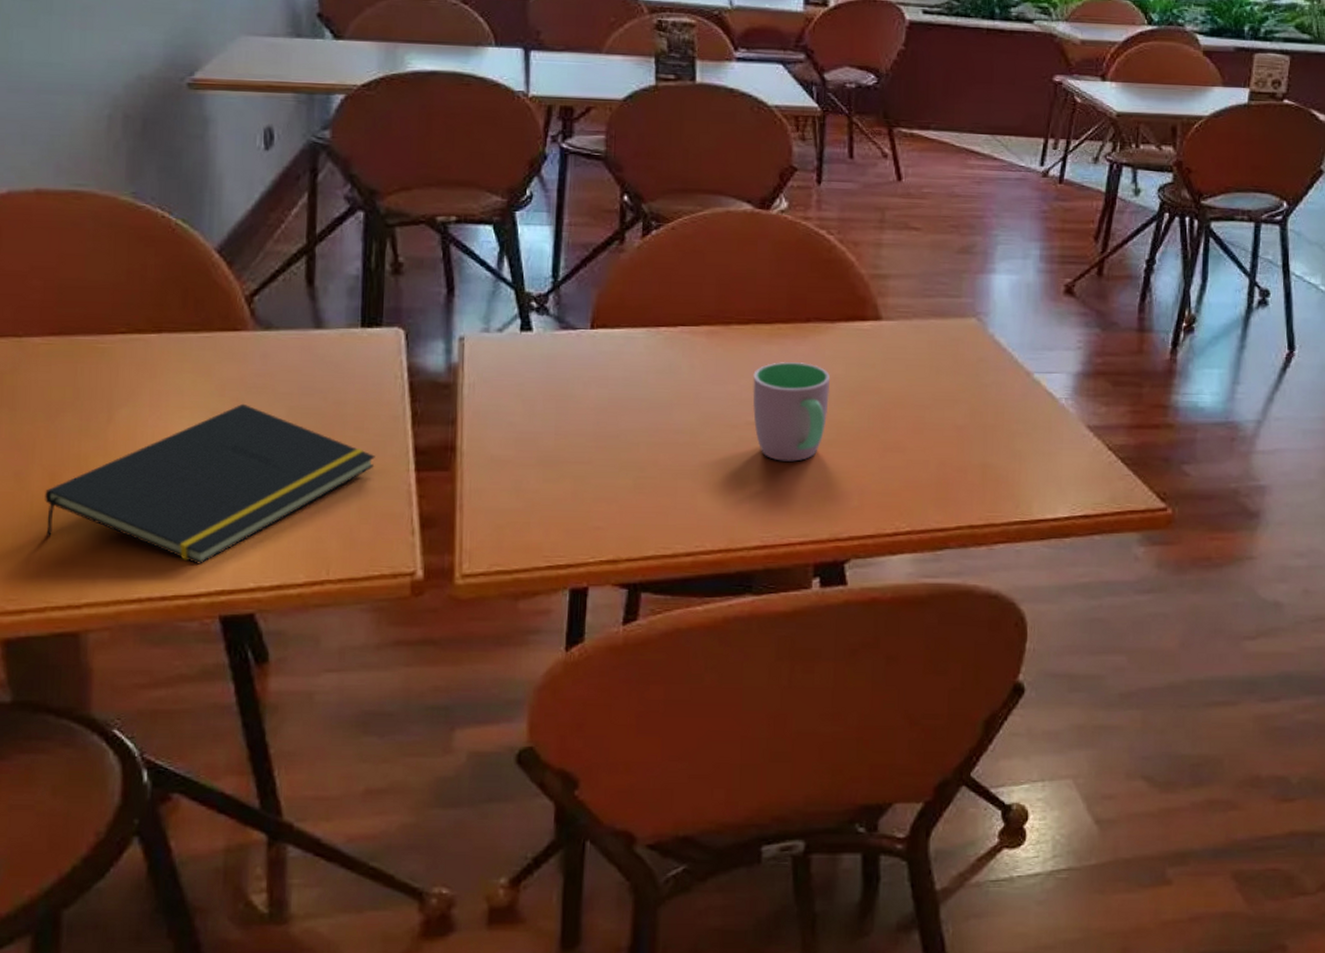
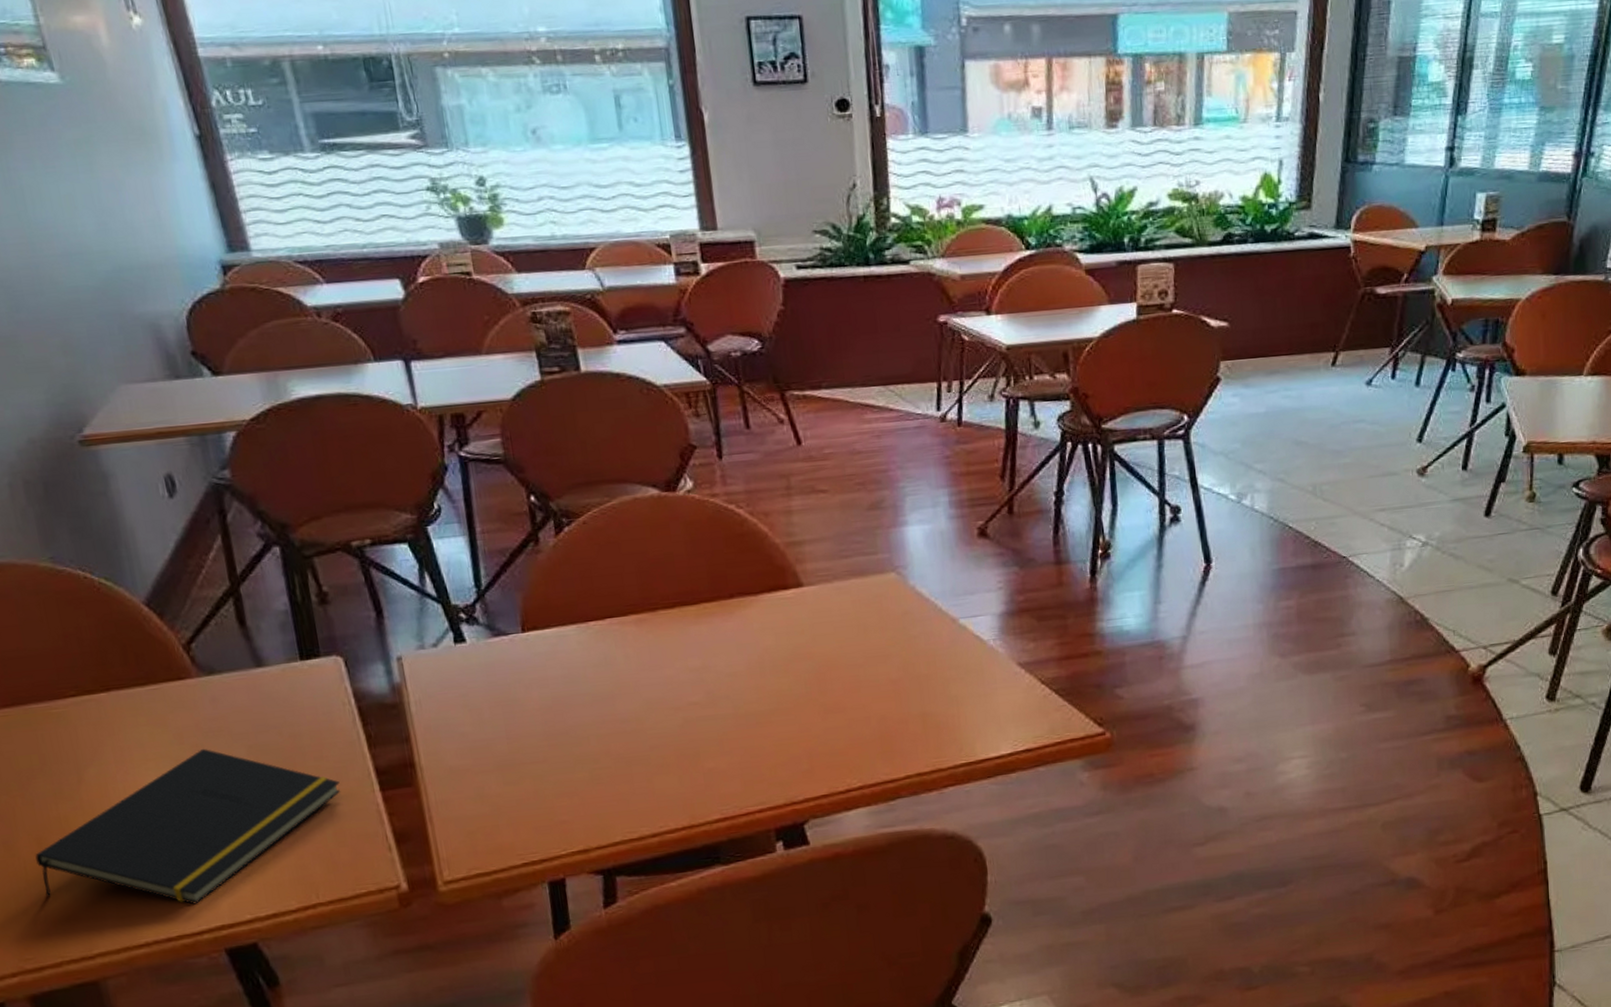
cup: present [752,362,830,462] -> none [687,638,766,736]

